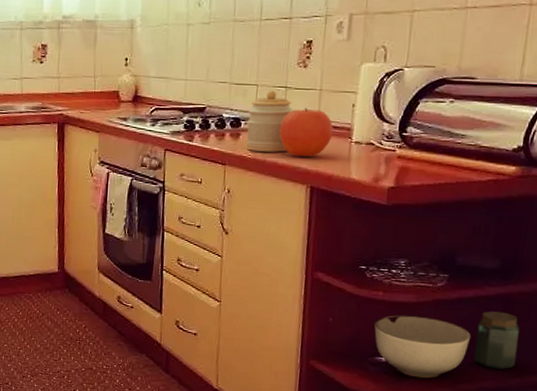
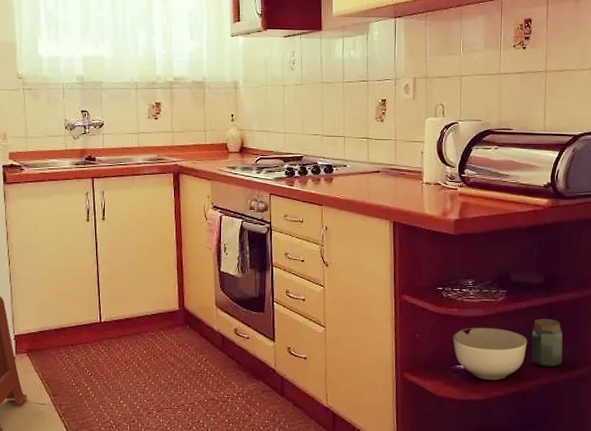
jar: present [246,90,294,152] -> none [338,141,375,193]
fruit: present [279,107,334,158] -> none [365,154,408,197]

